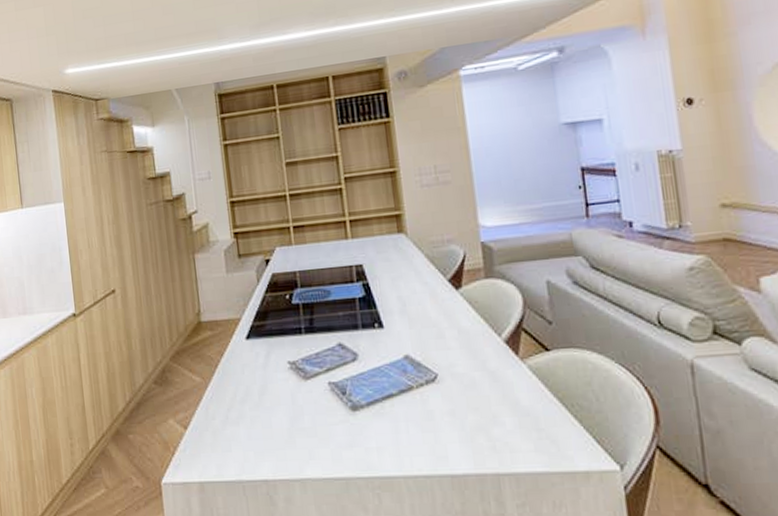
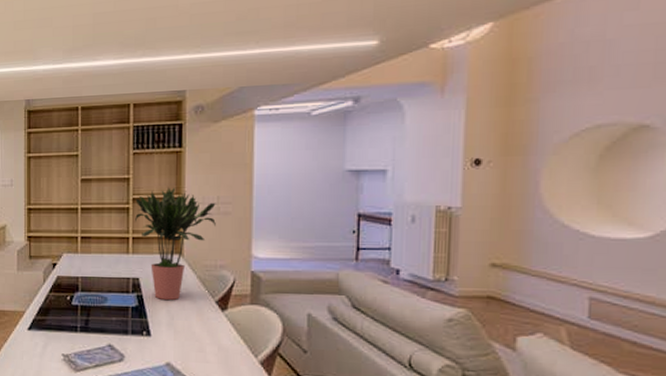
potted plant: none [346,160,437,286] -> present [134,187,216,300]

